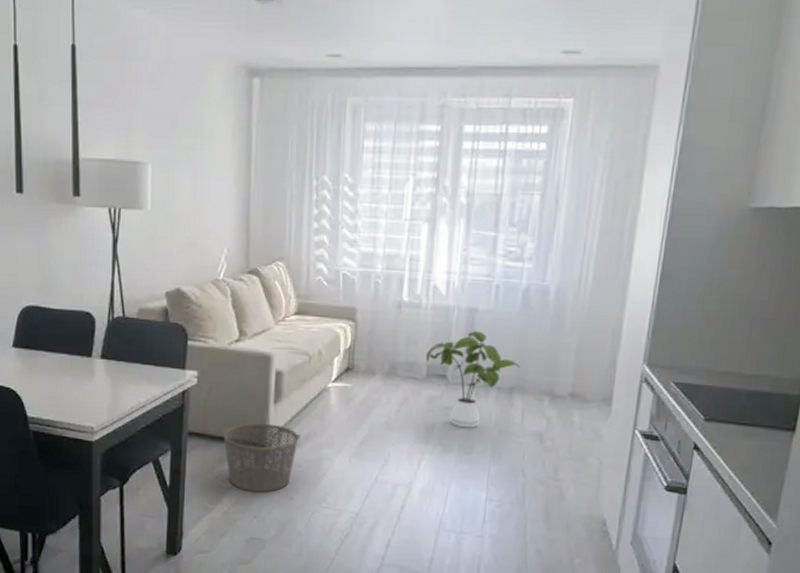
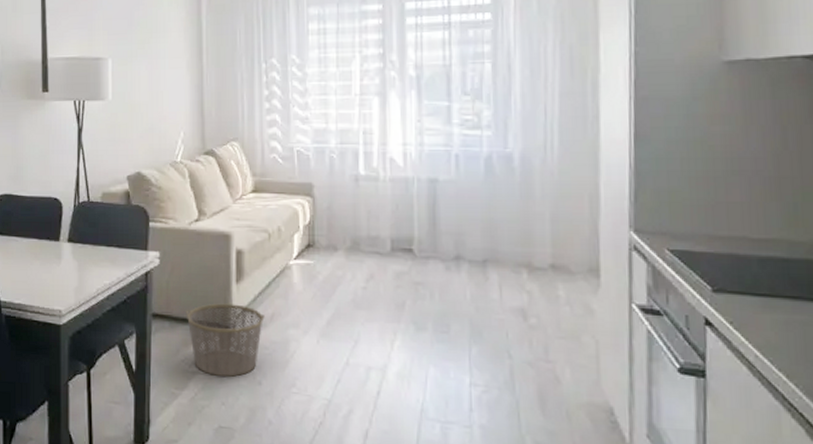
house plant: present [426,331,520,429] -> none [389,202,492,305]

